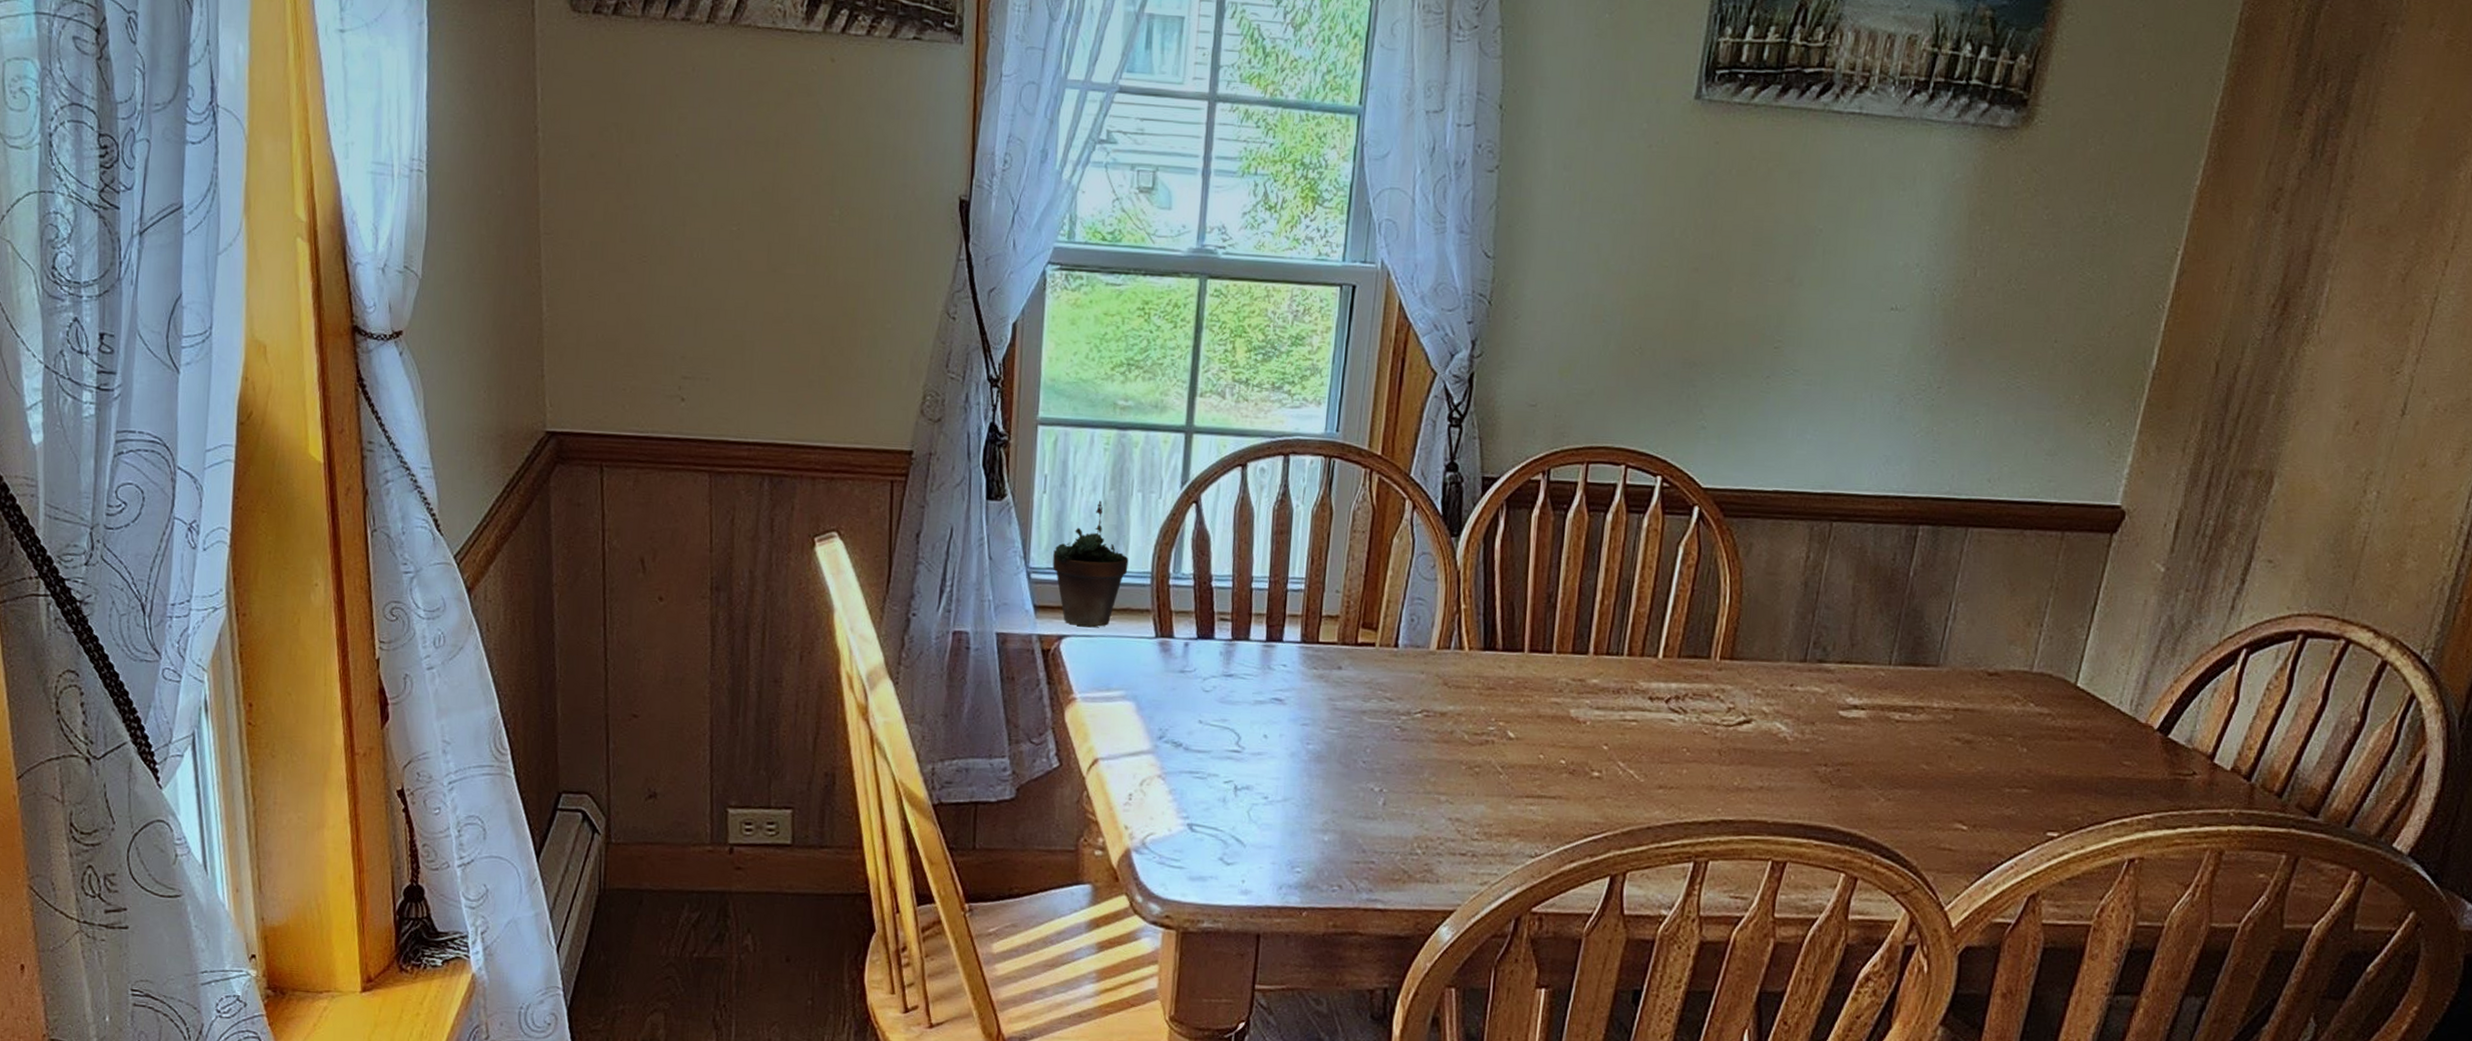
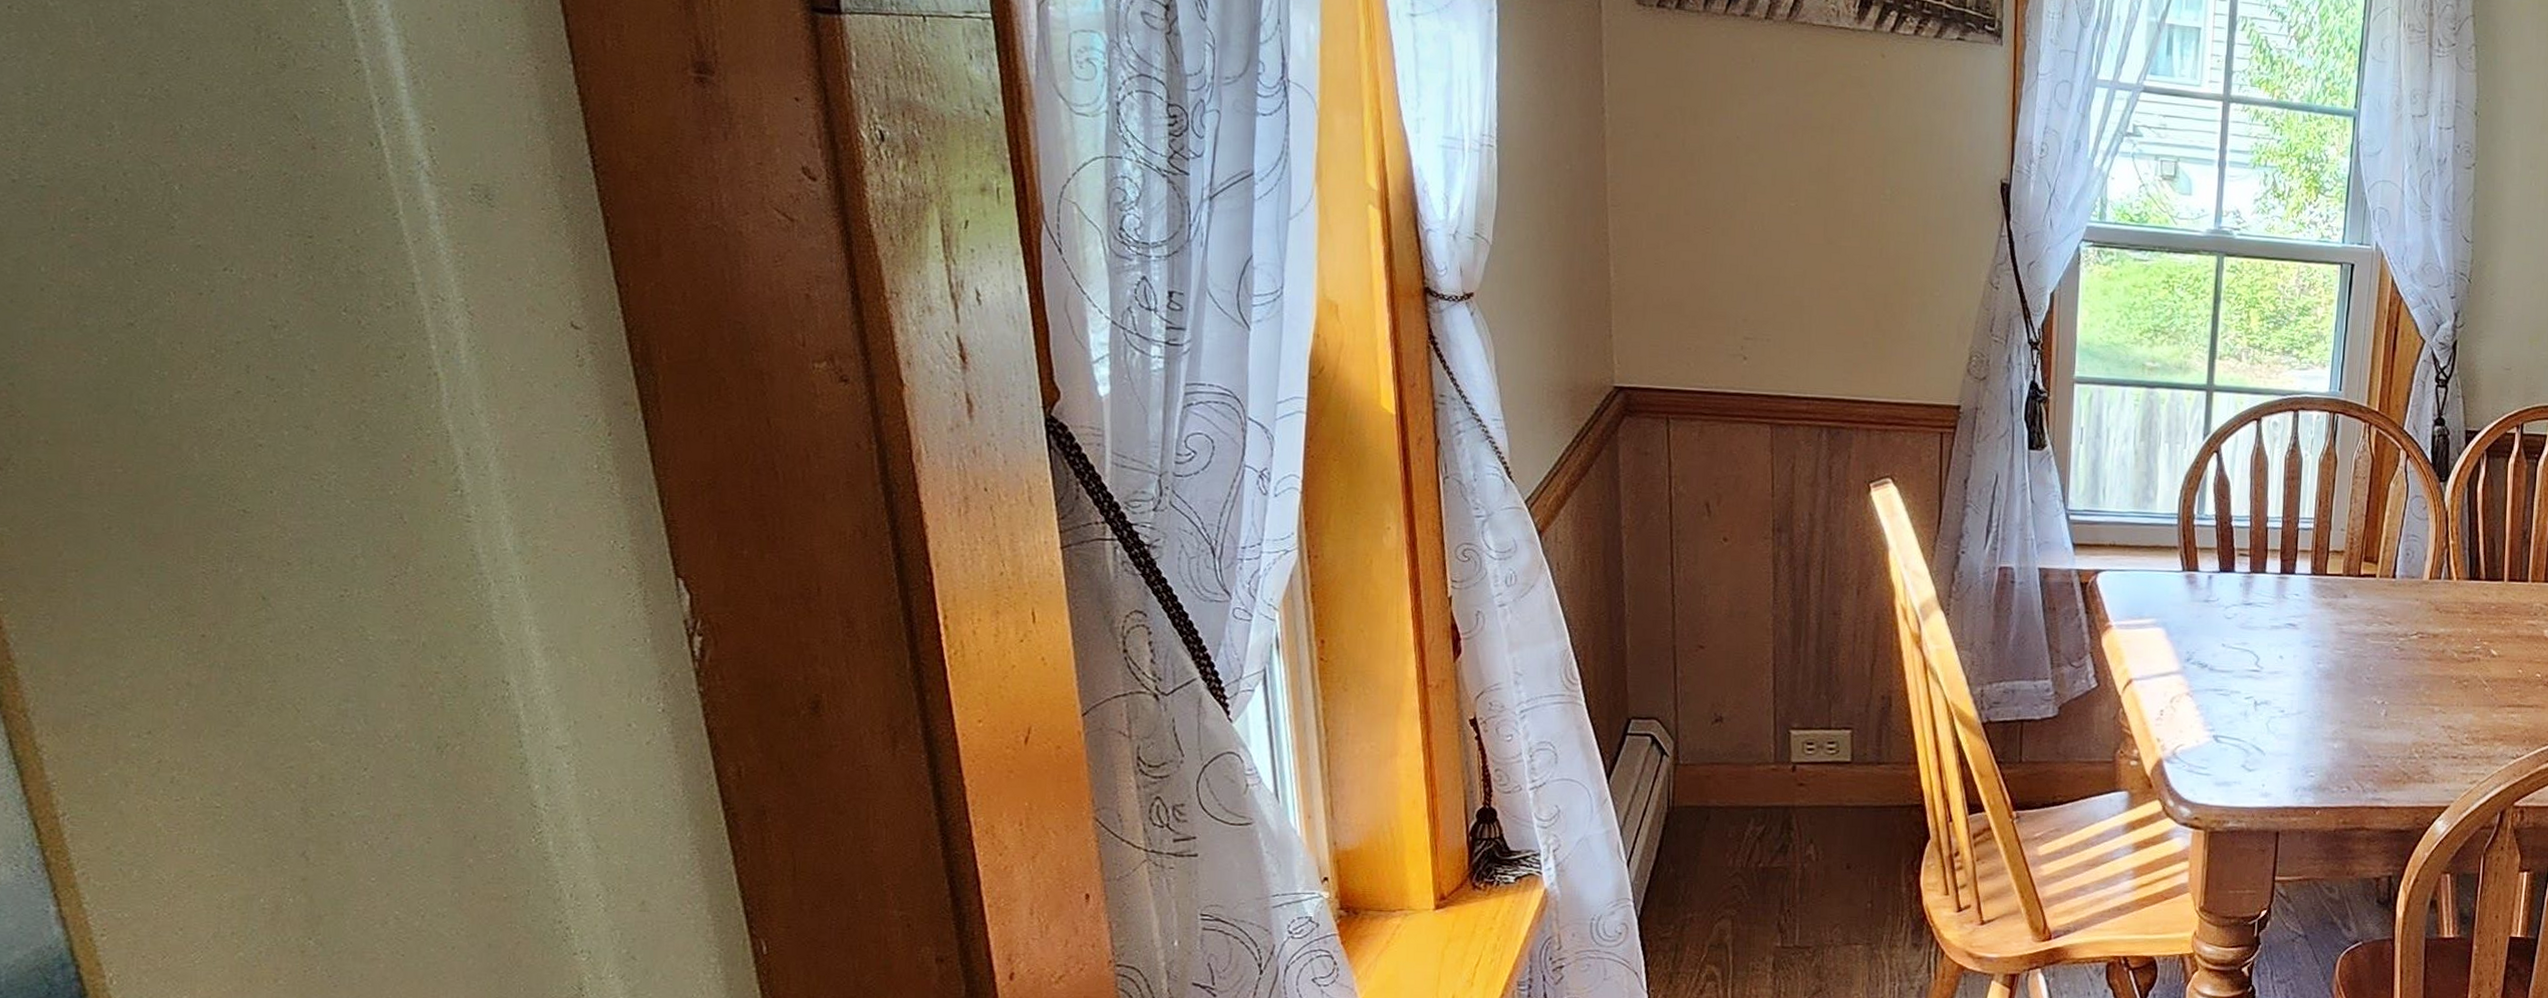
succulent plant: present [1052,501,1129,628] -> none [2089,451,2158,563]

